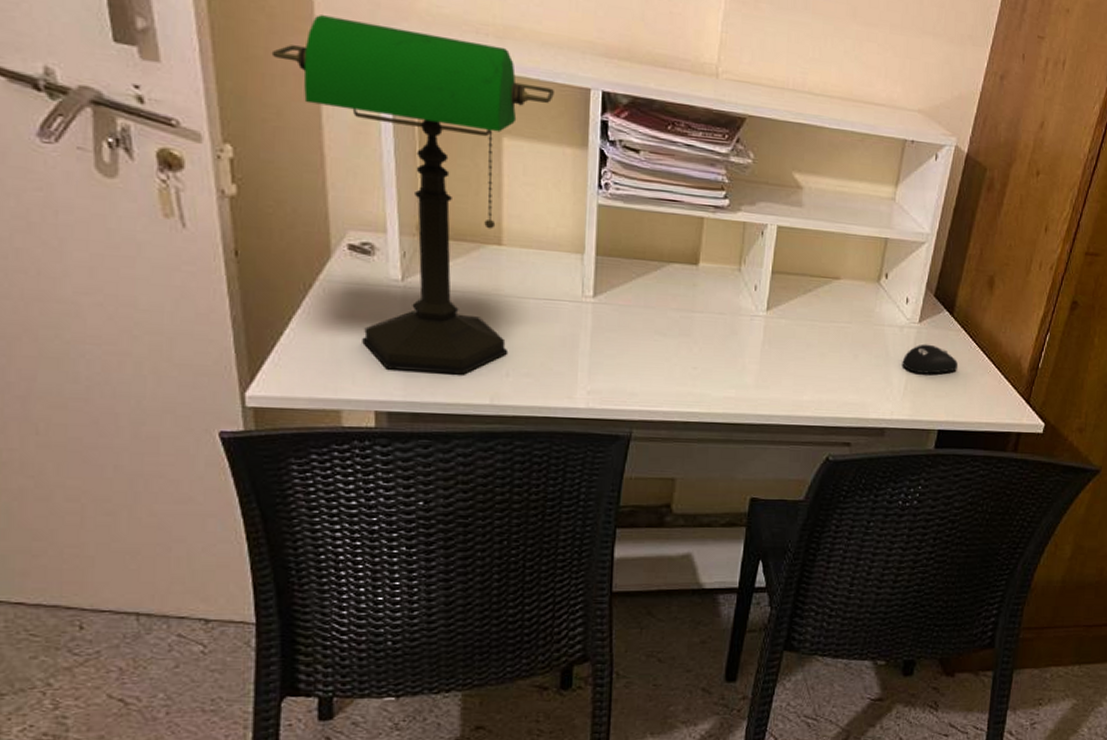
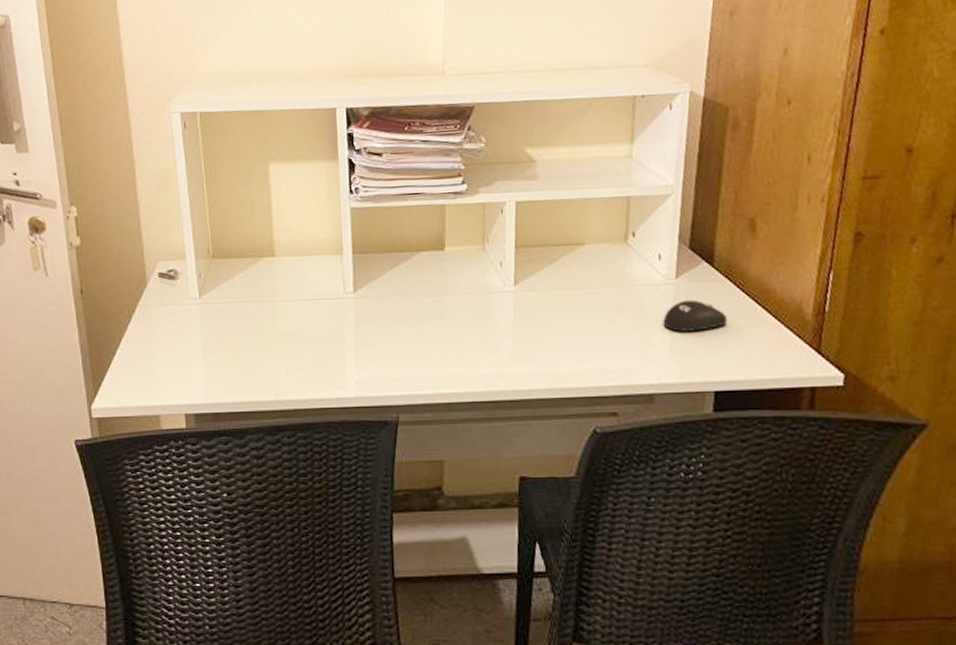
desk lamp: present [271,15,554,375] -> none [99,88,307,376]

